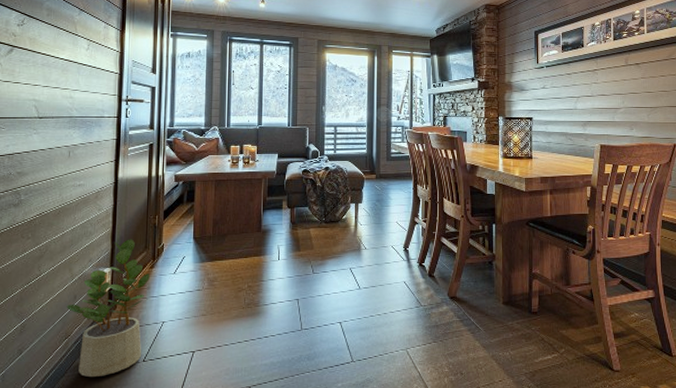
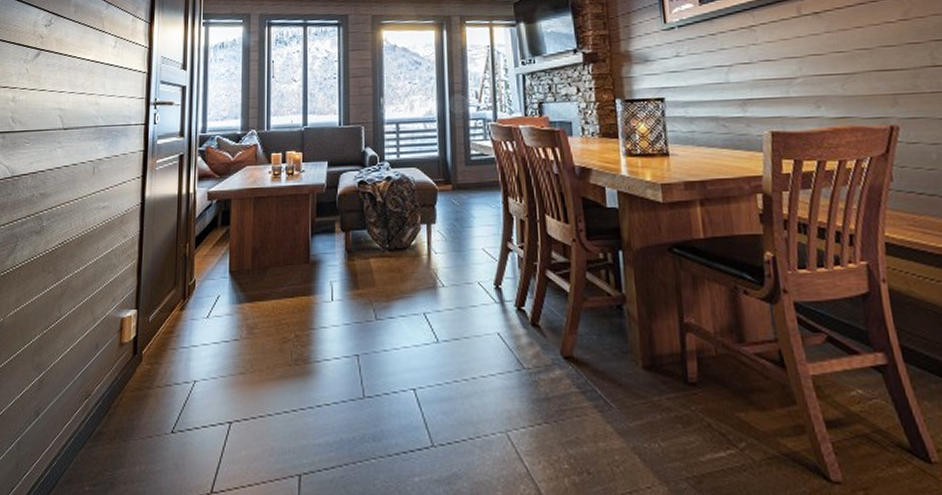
potted plant: present [66,239,150,378] -> none [87,273,179,451]

